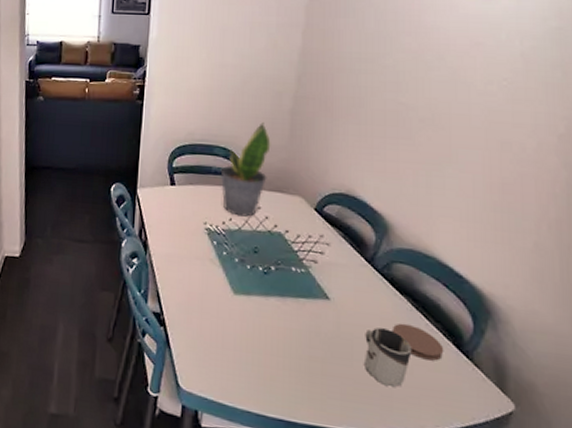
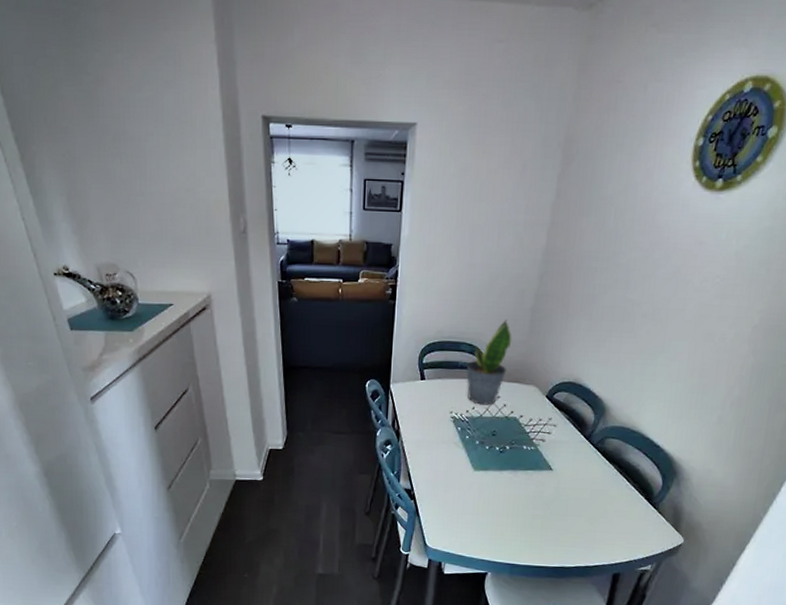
cup: present [365,328,412,387] -> none [576,490,613,533]
coaster: present [393,323,444,361] -> none [600,485,638,512]

